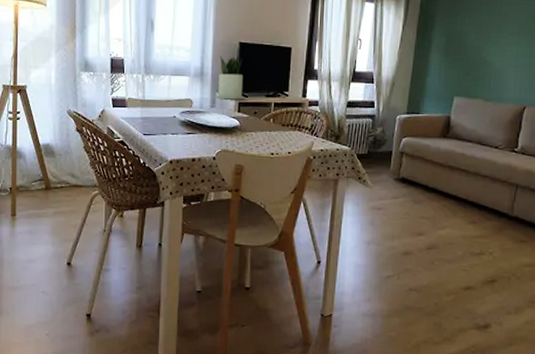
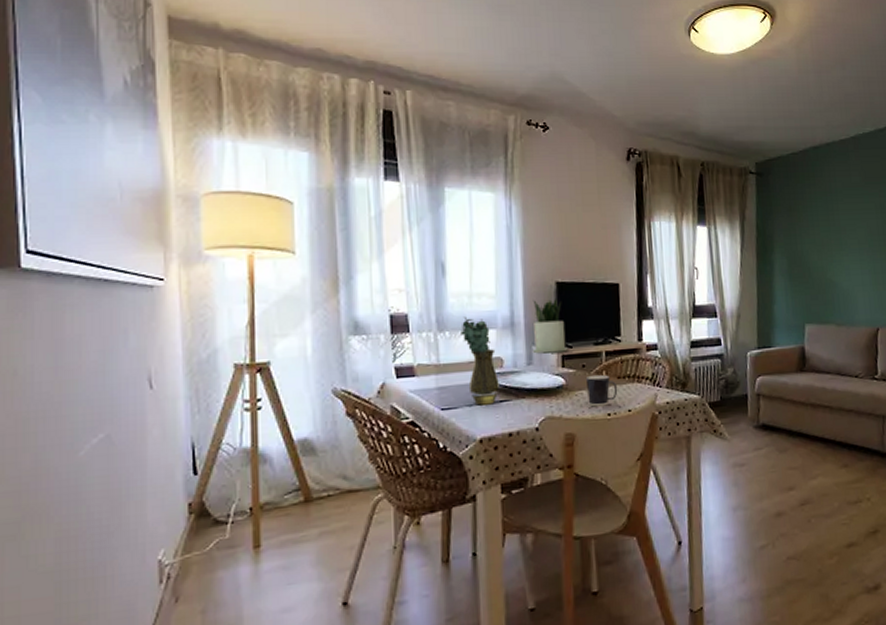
vase: none [162,64,188,135] -> present [461,316,499,406]
mug: none [256,120,282,147] -> present [585,374,618,407]

